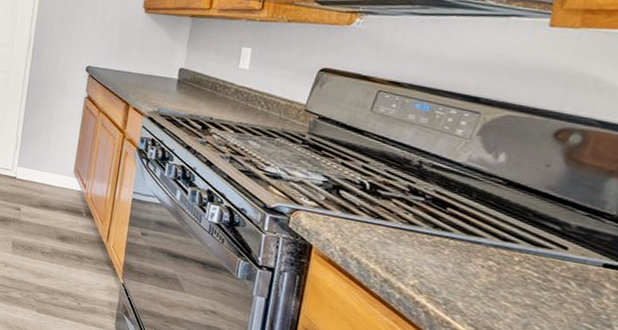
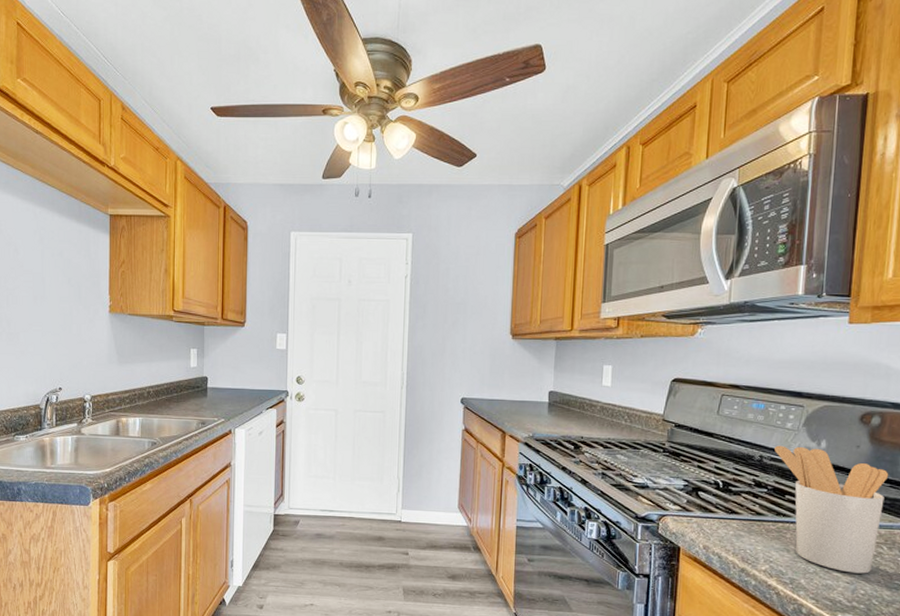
utensil holder: none [438,152,587,309] -> present [774,445,889,574]

